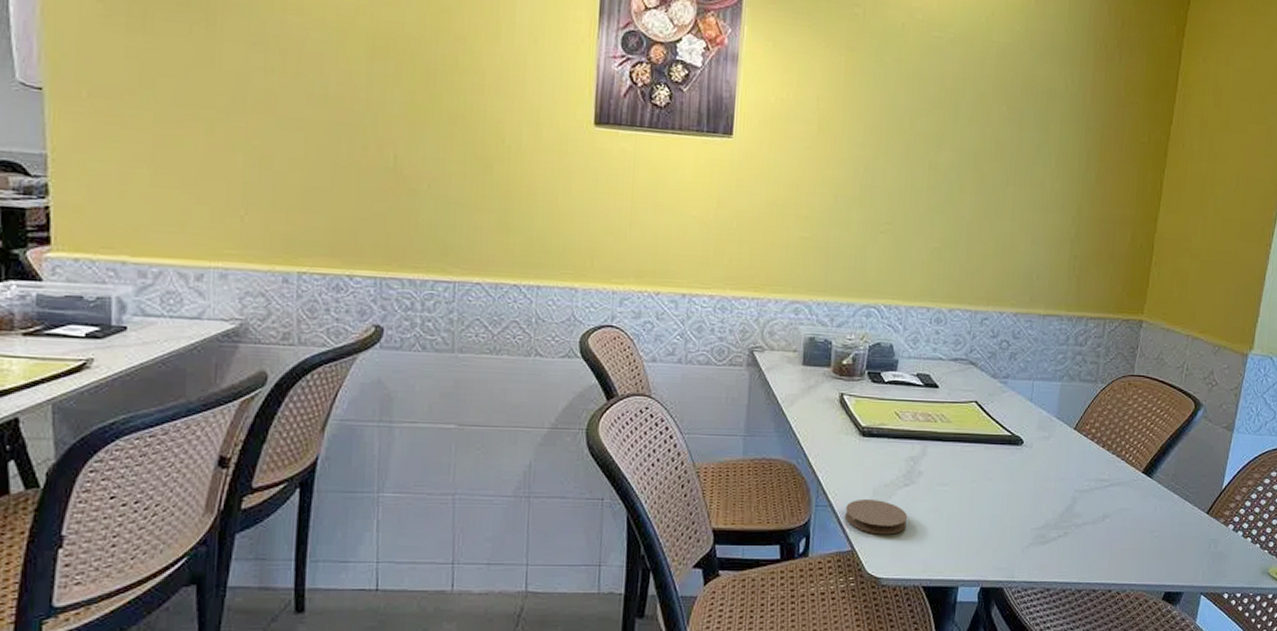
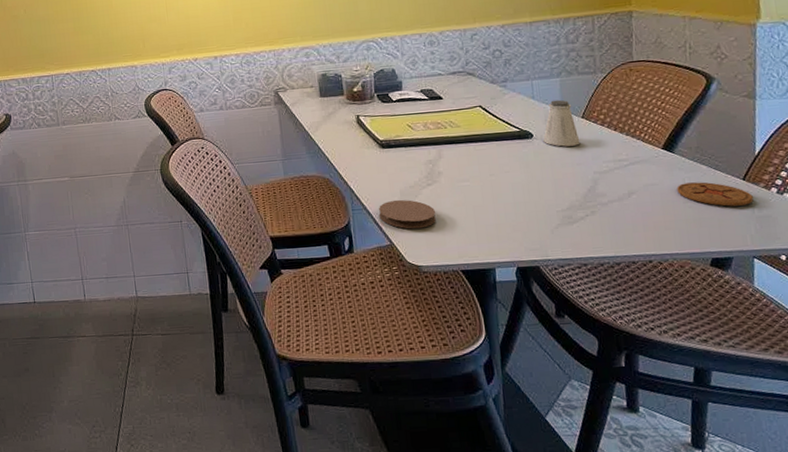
saltshaker: none [1033,406,1068,459] -> present [543,99,581,147]
coaster: none [1147,511,1212,540] -> present [677,182,753,207]

